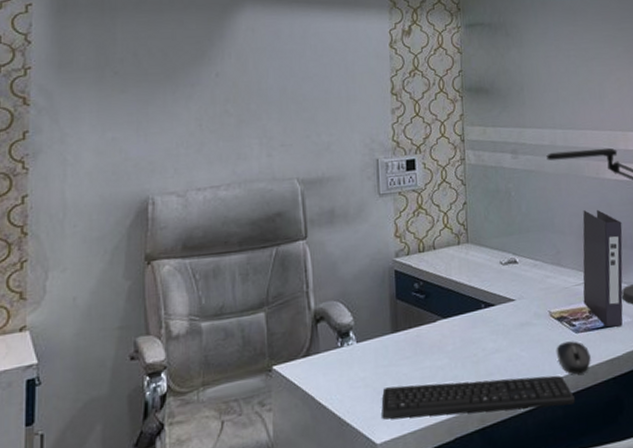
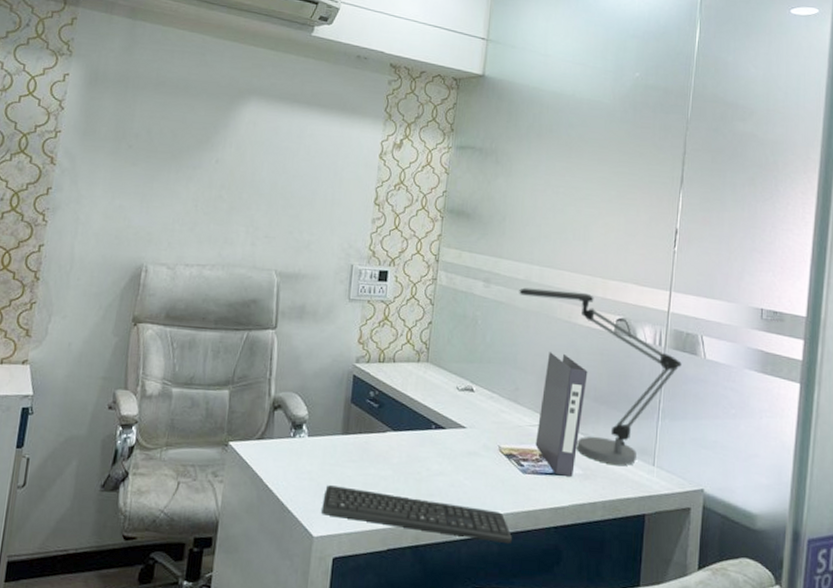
computer mouse: present [556,341,591,374] -> none [499,480,535,514]

